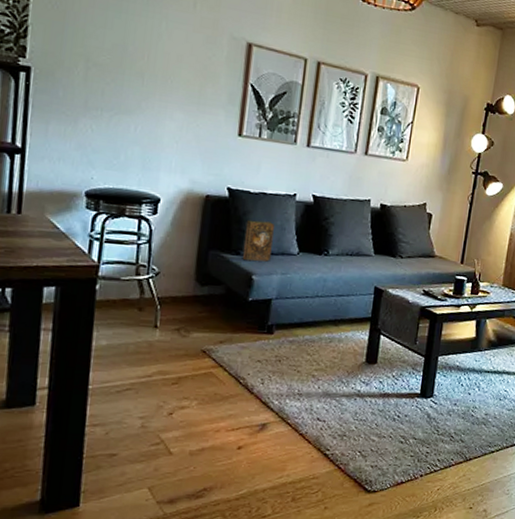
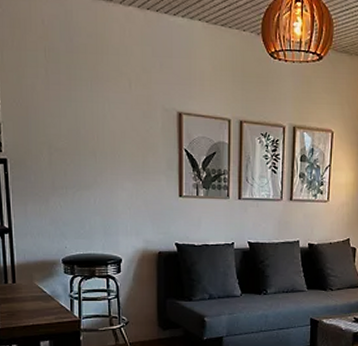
book: present [242,220,274,262] -> none [194,269,218,306]

